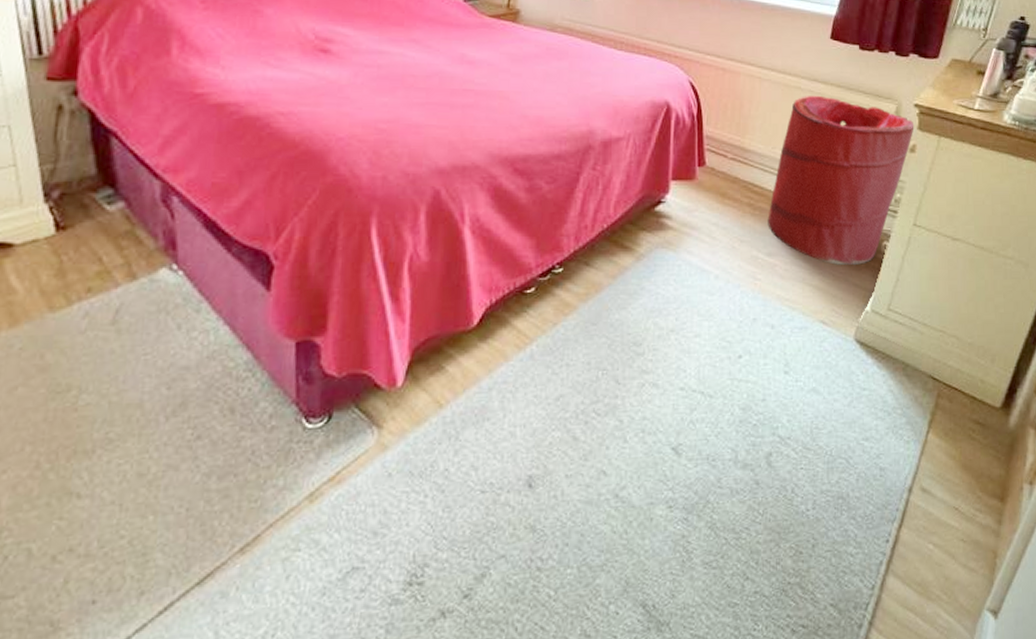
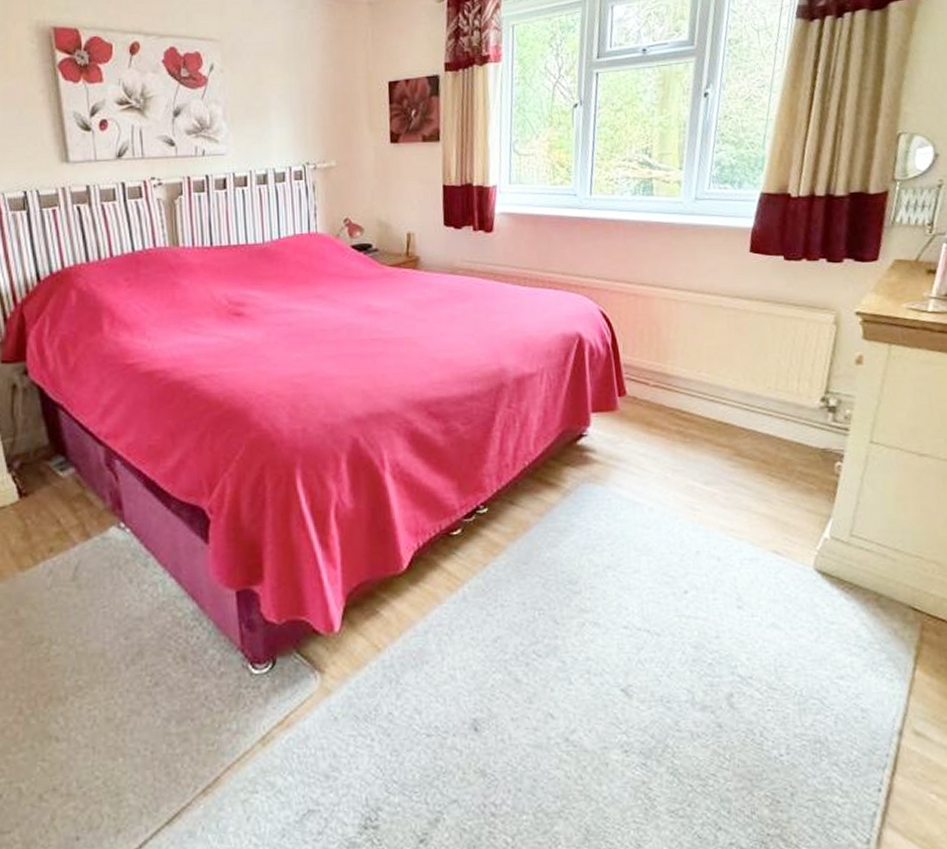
laundry hamper: present [768,95,914,265] -> none [700,312,859,490]

